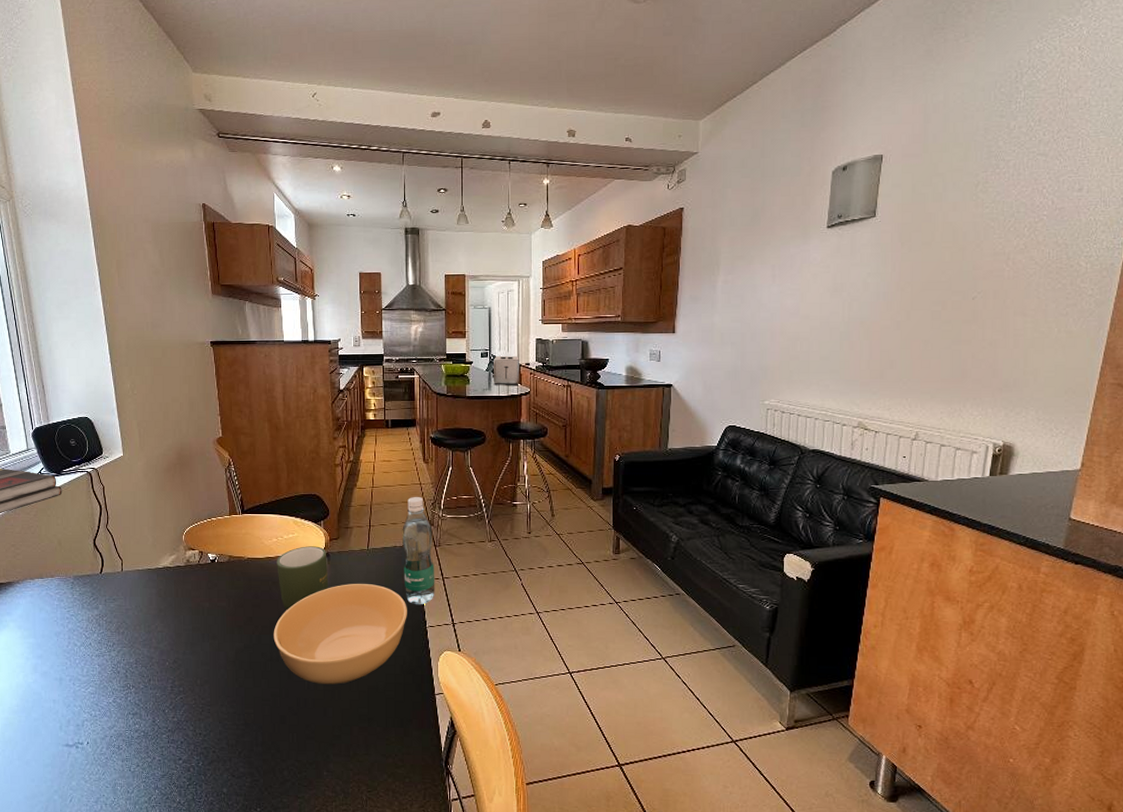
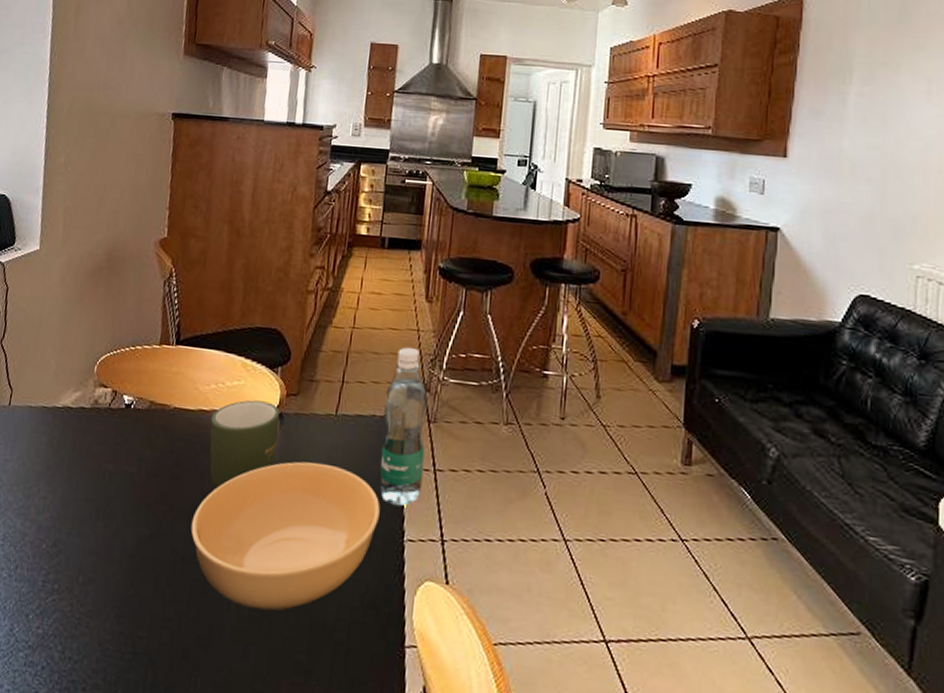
toaster: present [491,356,519,385] -> none [529,166,569,208]

